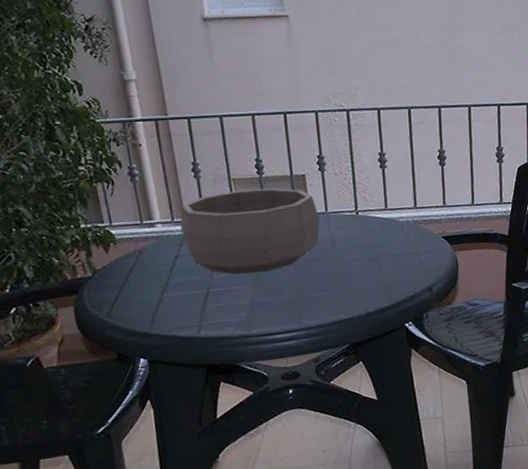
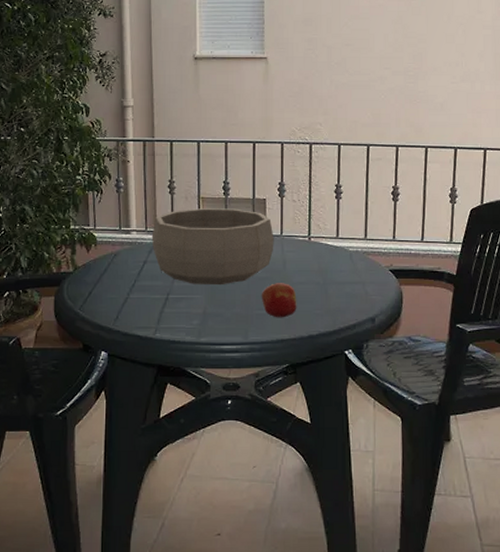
apple: none [311,262,352,300] -> present [261,283,297,318]

